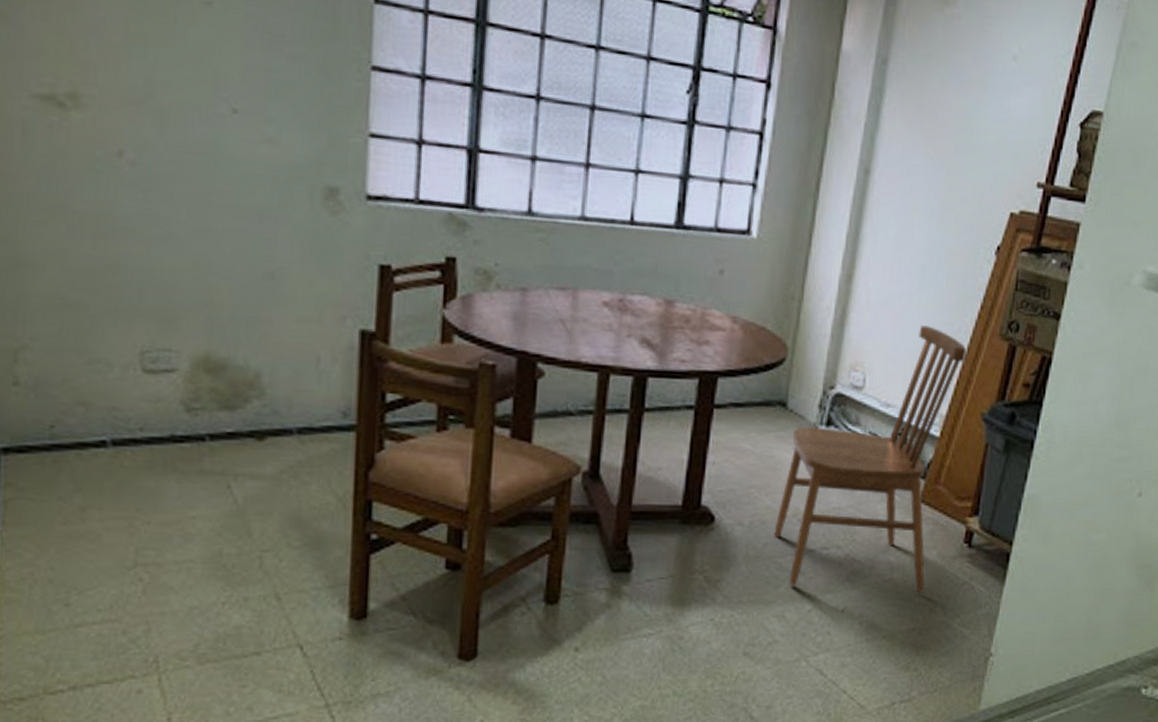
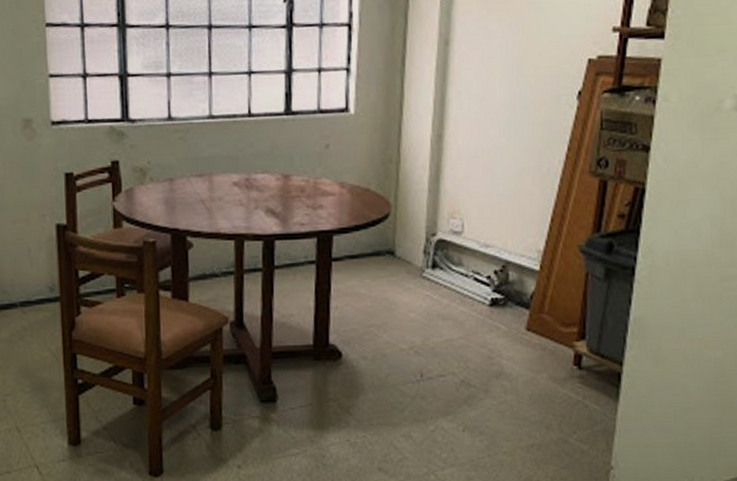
dining chair: present [773,325,966,593] -> none [394,171,558,412]

